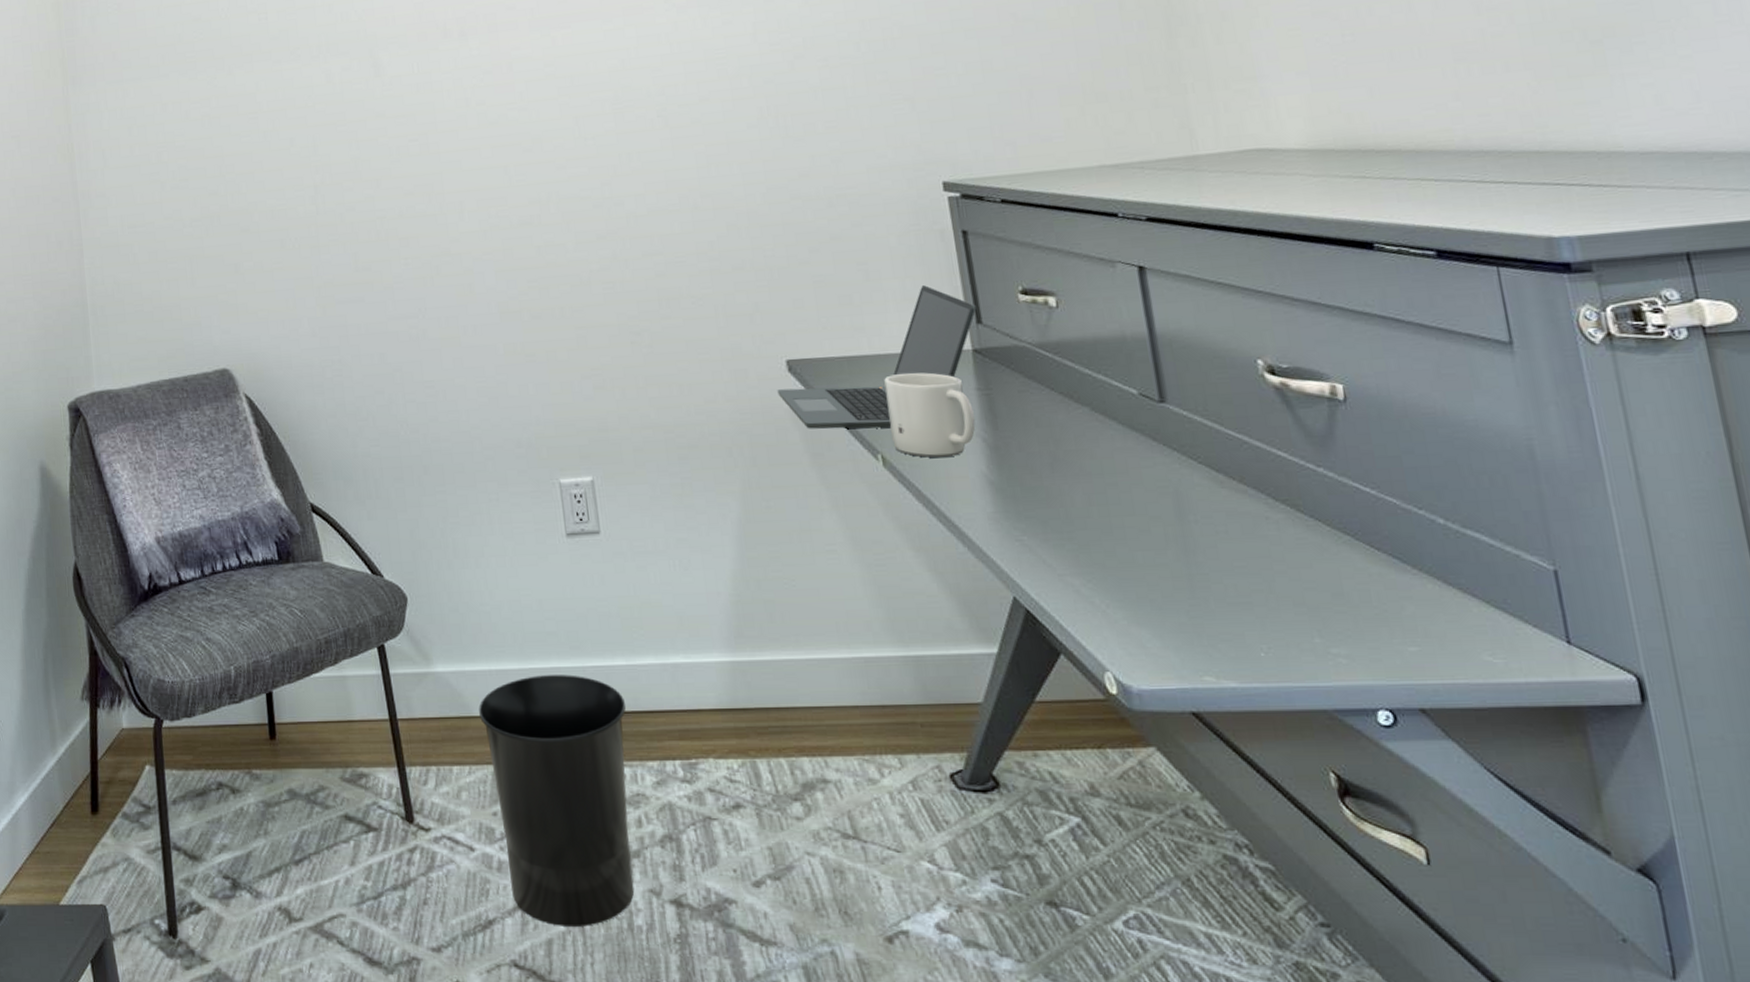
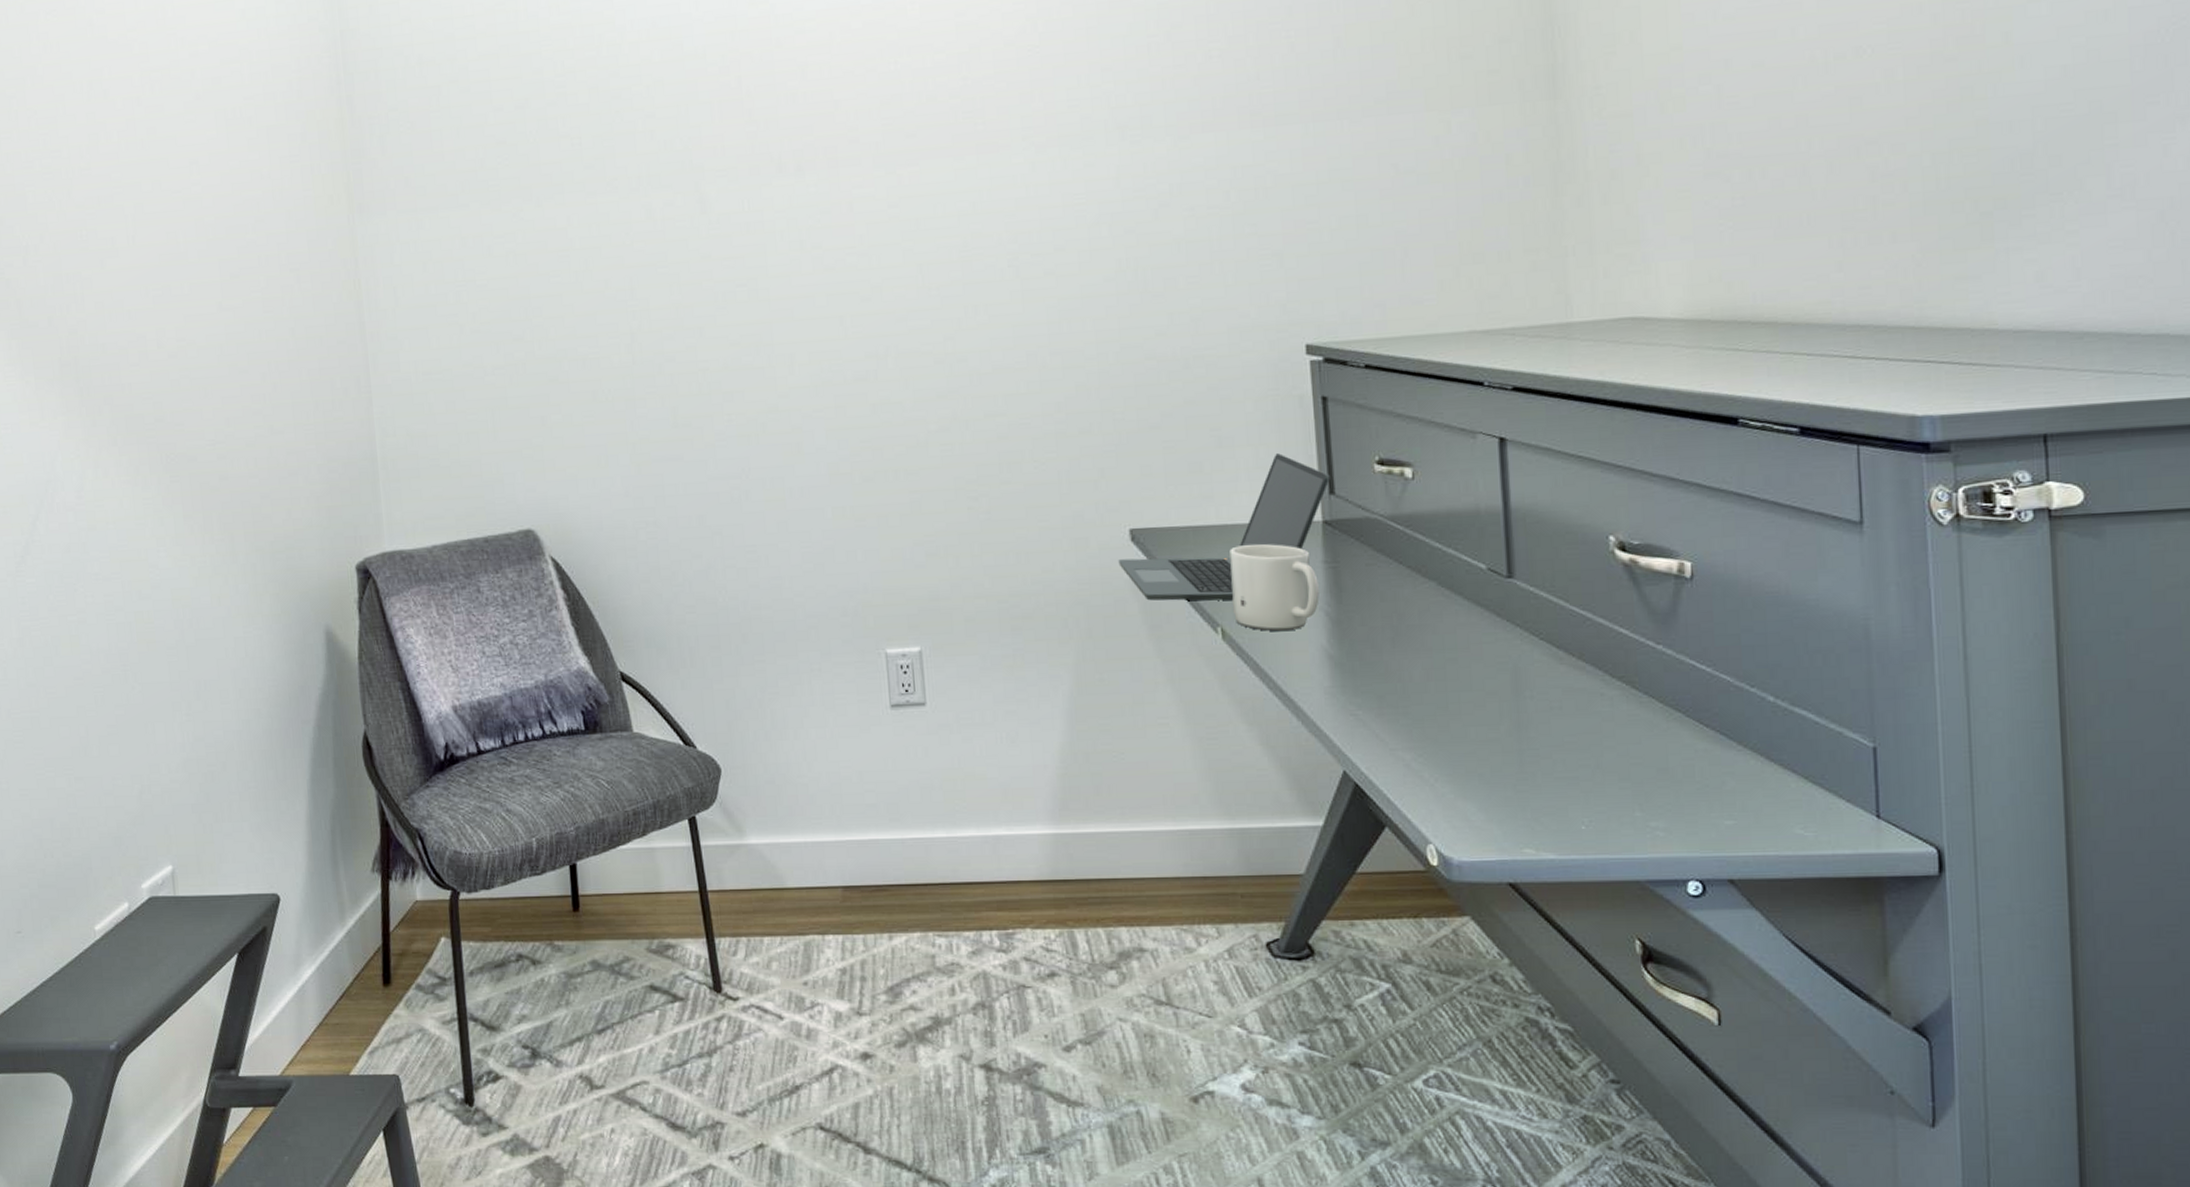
waste bin: present [479,675,635,927] -> none [792,846,945,1091]

